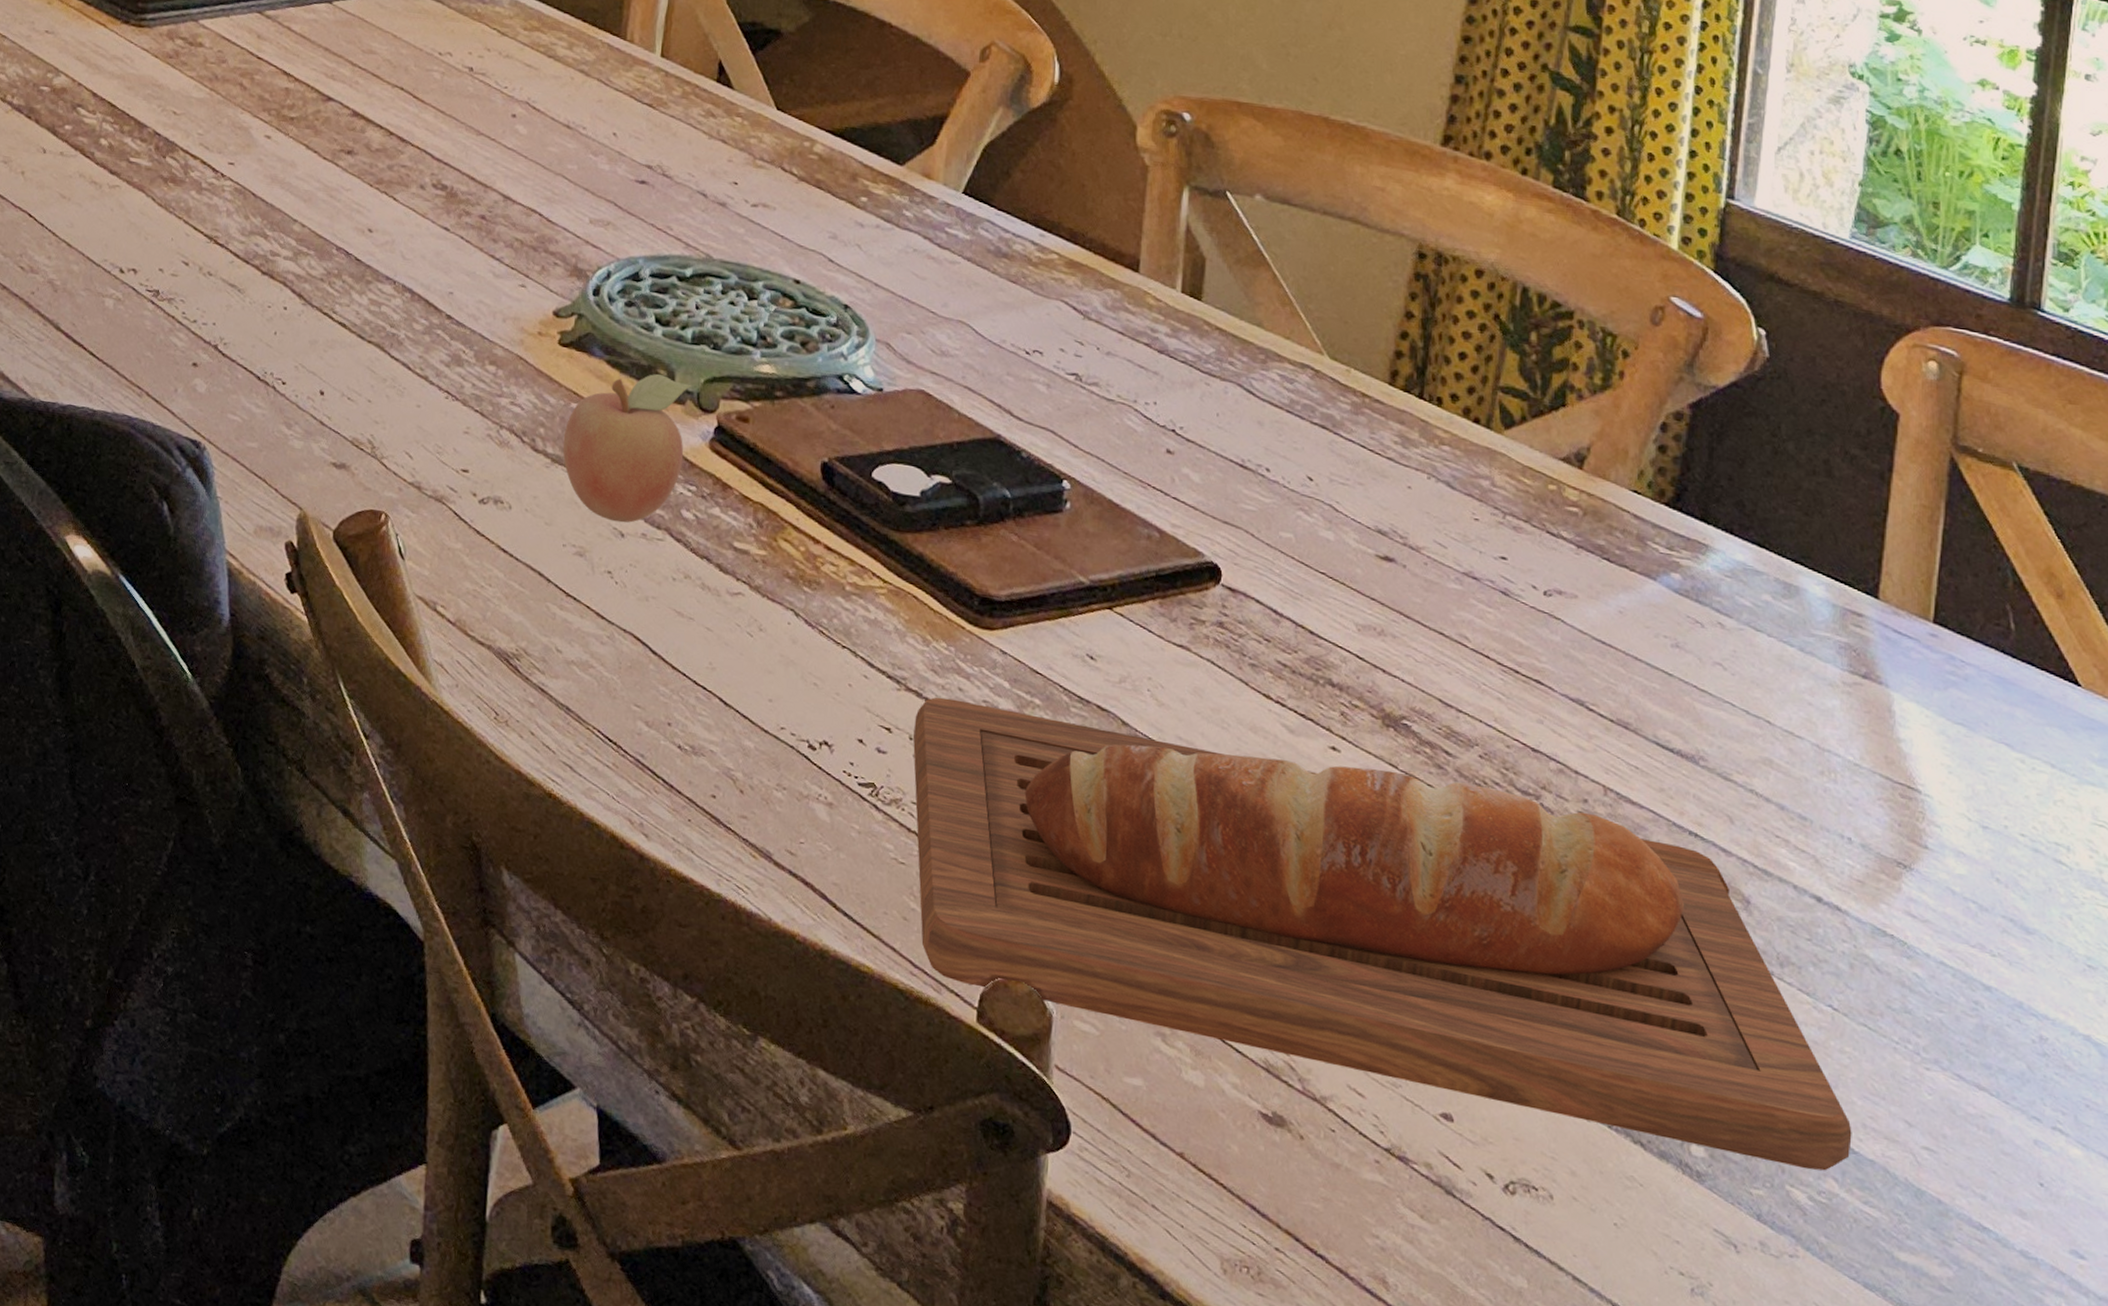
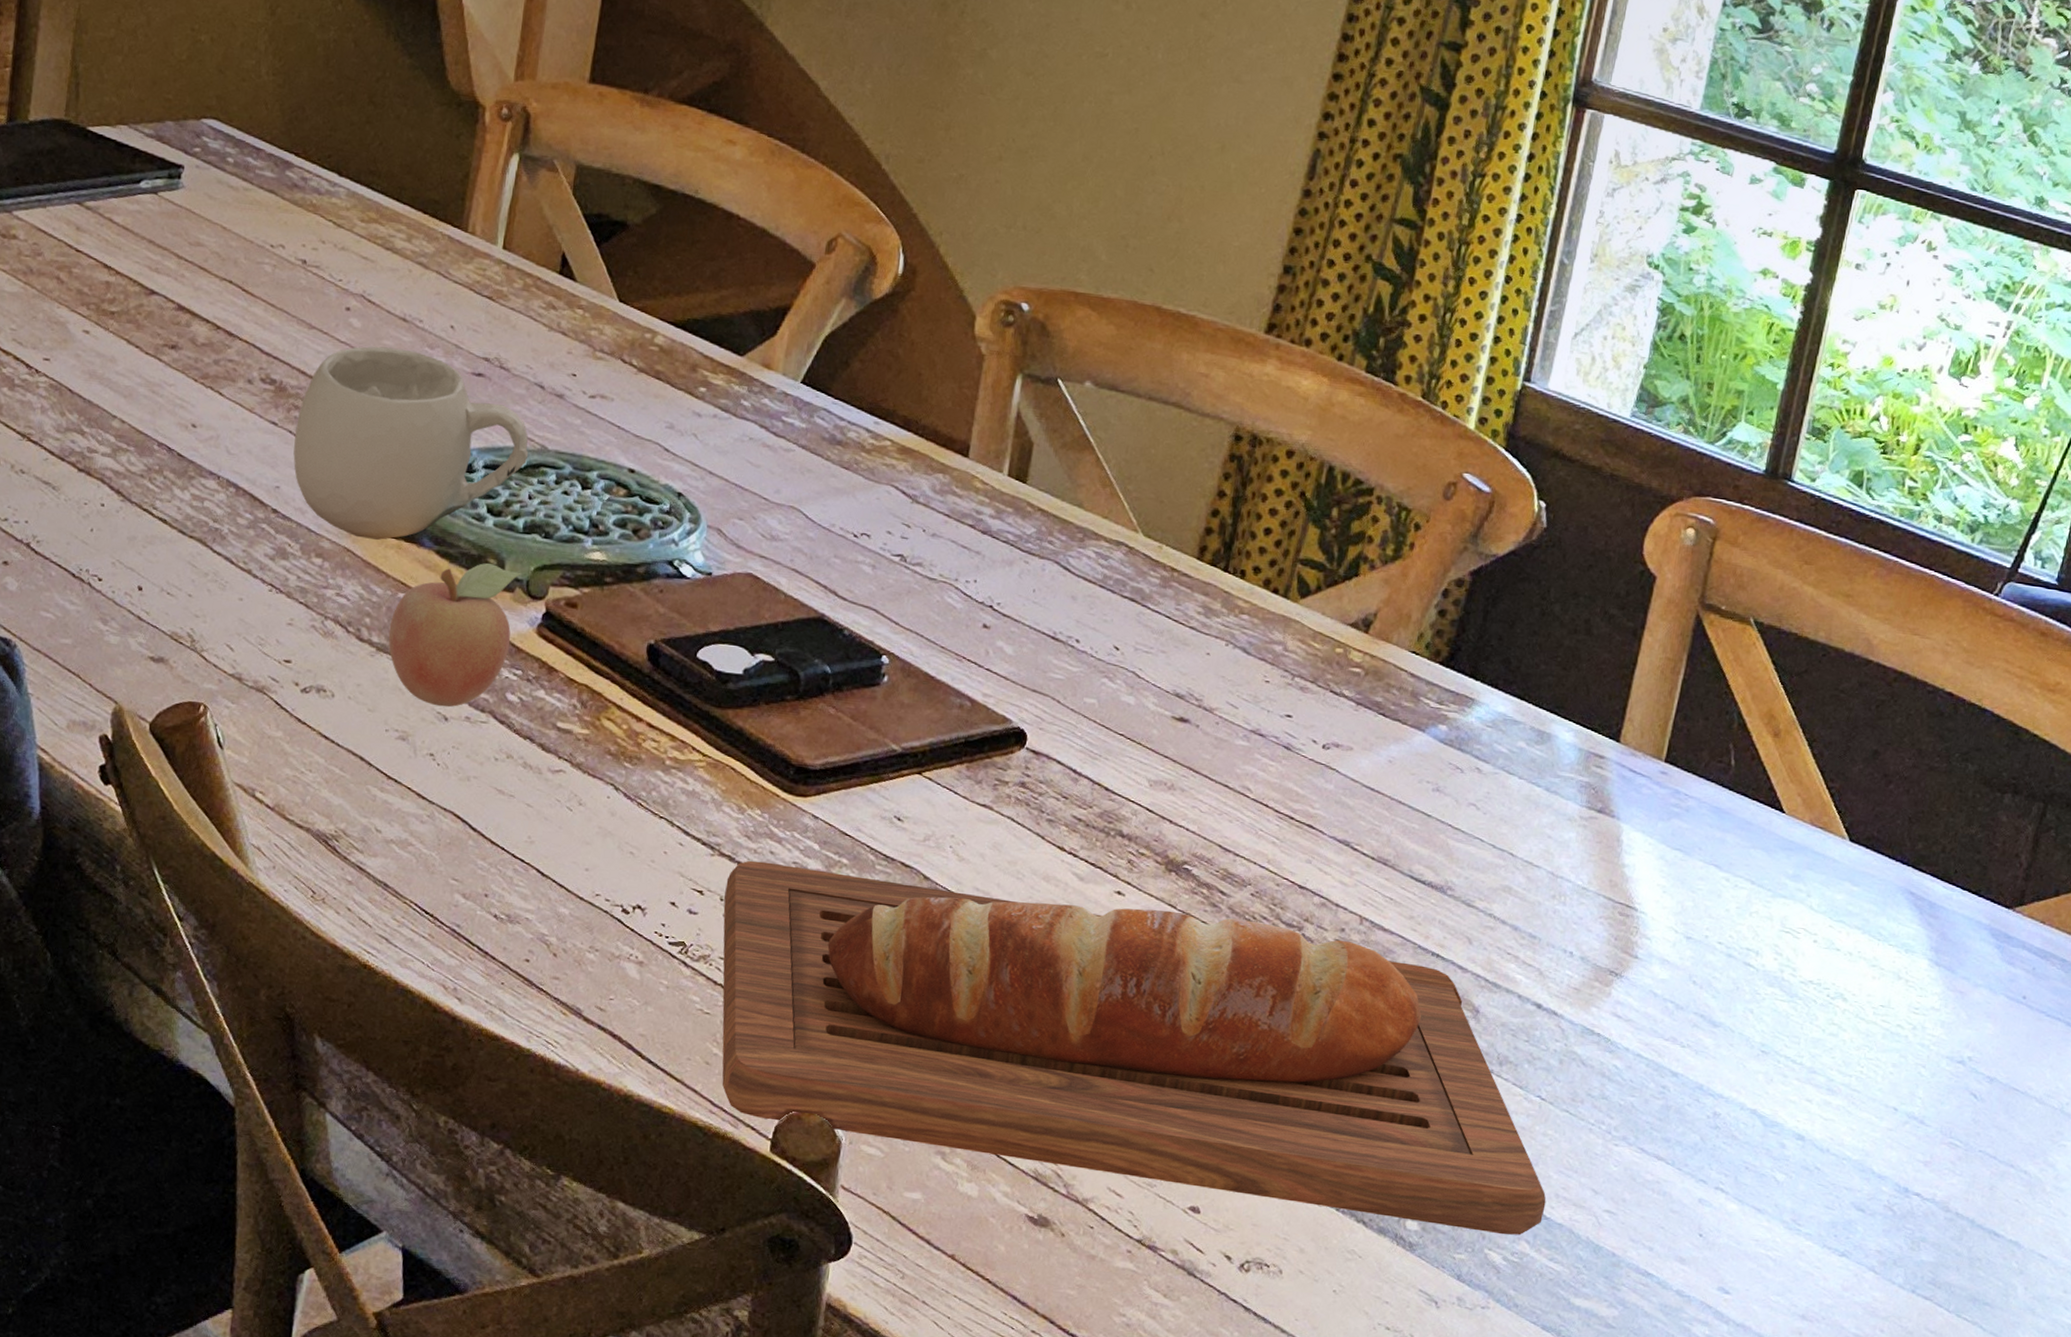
mug: none [465,153,694,348] -> present [293,346,529,540]

